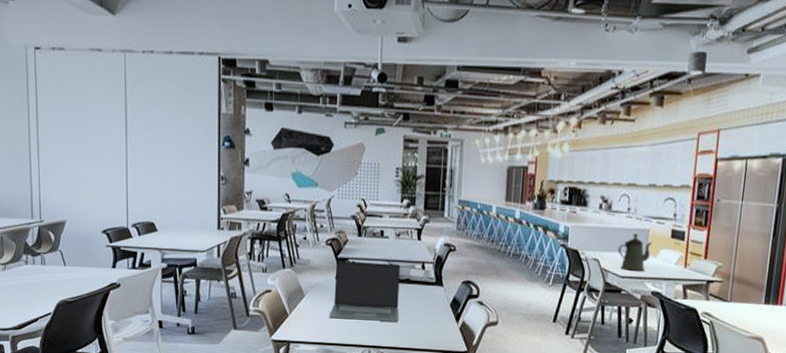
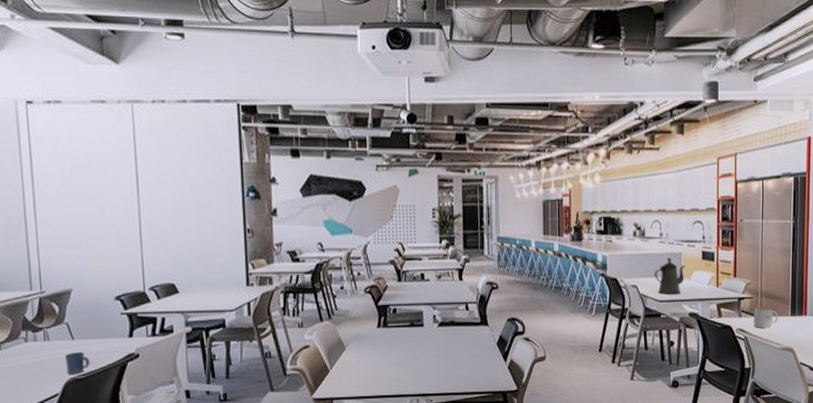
mug: none [58,277,78,298] -> present [65,351,90,375]
laptop: present [329,261,400,322] -> none [373,307,446,370]
mug: none [721,292,750,315] -> present [754,307,778,329]

